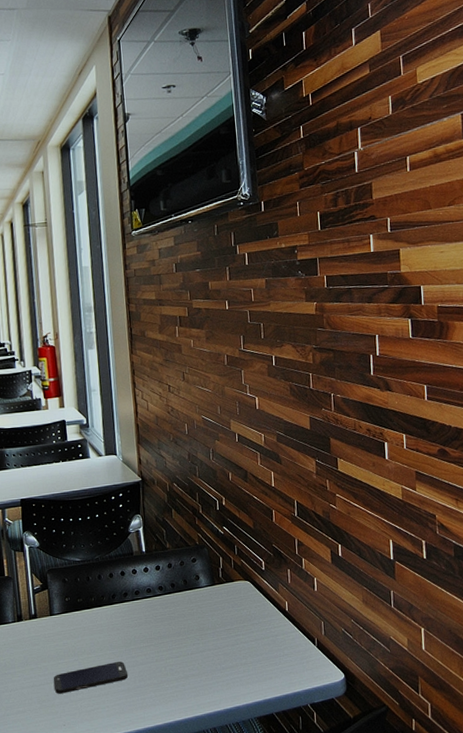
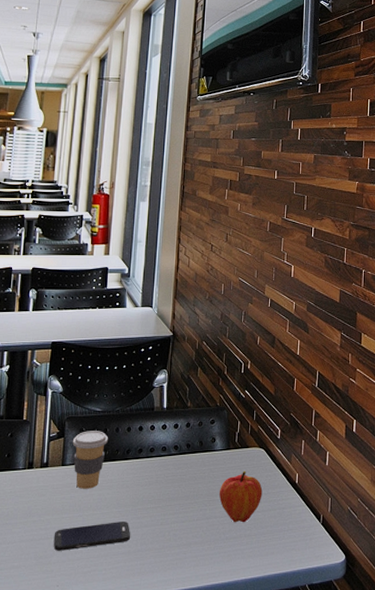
coffee cup: none [56,579,93,636] -> present [72,431,109,489]
fruit: none [209,604,254,654] -> present [218,471,263,523]

